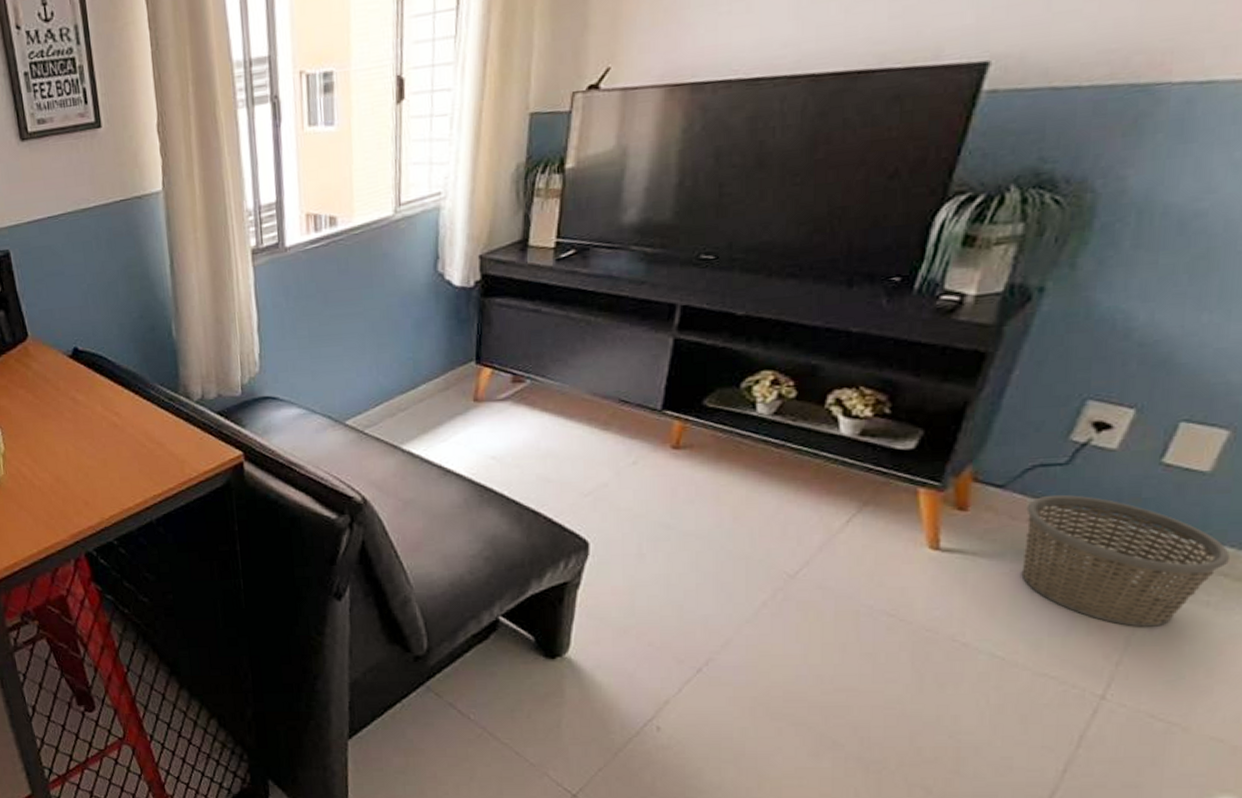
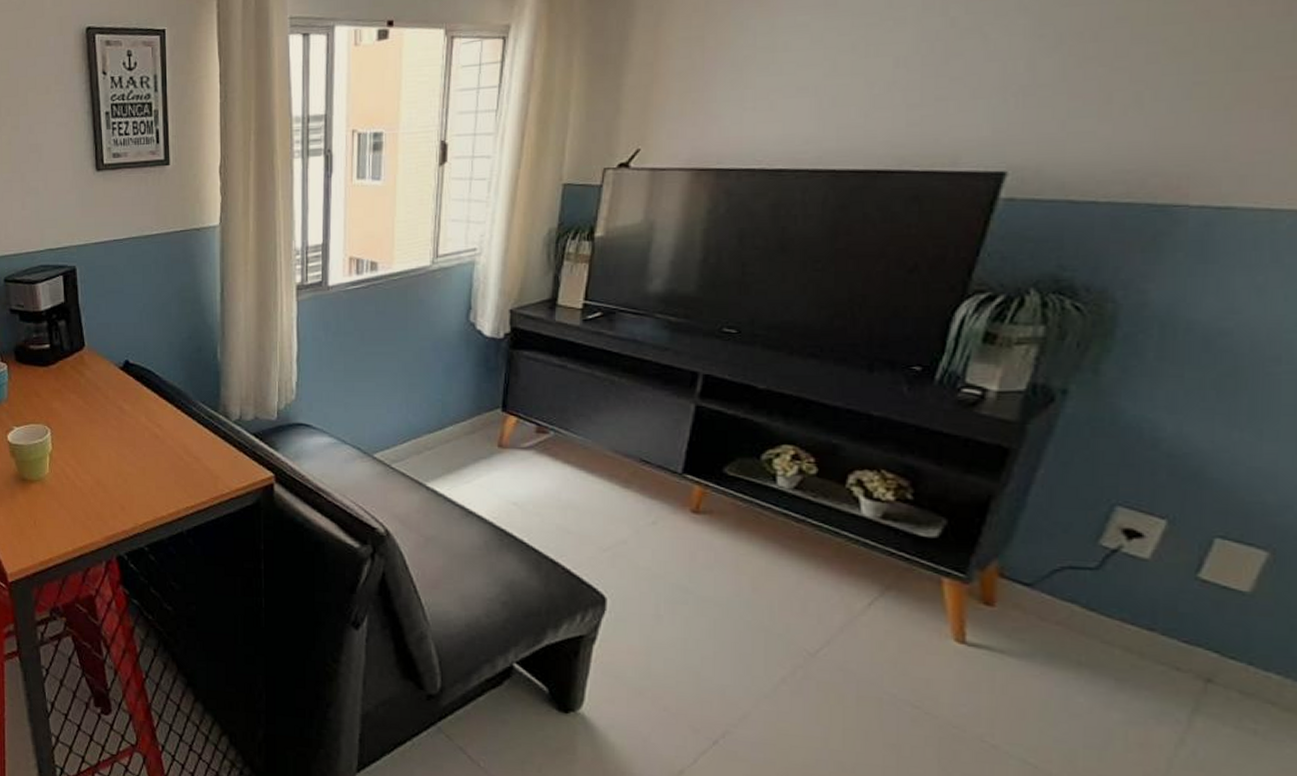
basket: present [1021,494,1231,627] -> none [1052,599,1278,751]

